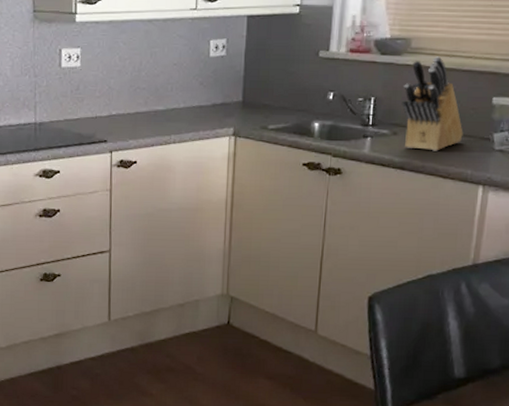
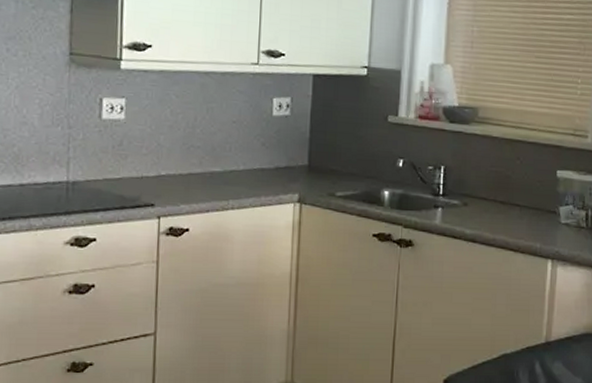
knife block: present [401,56,463,151] -> none [471,127,531,224]

